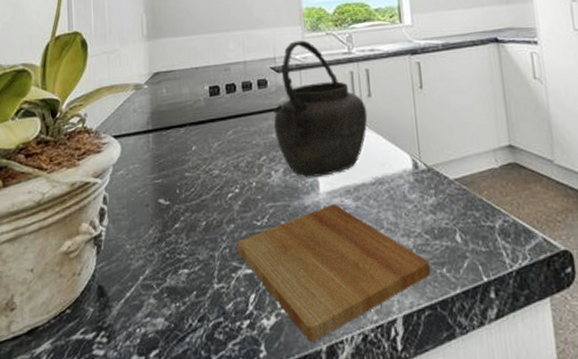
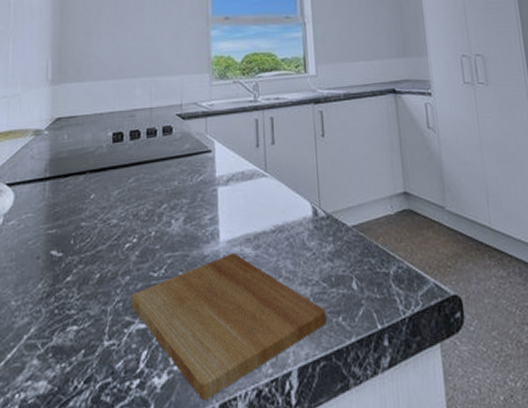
kettle: present [273,40,368,177] -> none [176,88,271,226]

